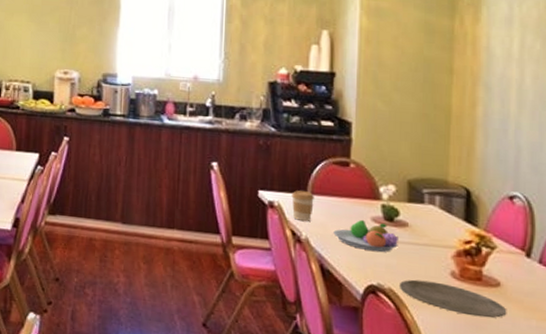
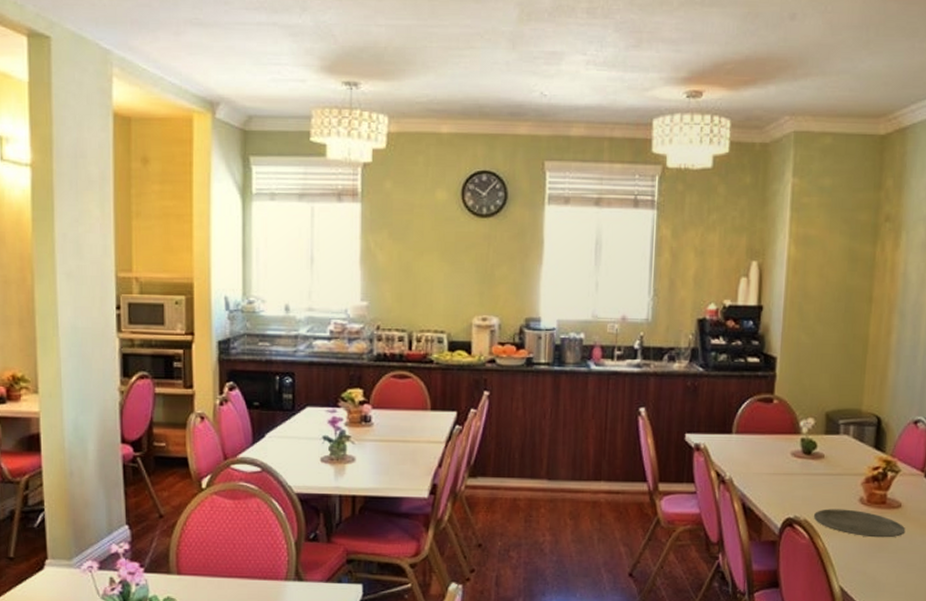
coffee cup: present [291,190,314,221] -> none [717,431,739,461]
fruit bowl: present [333,219,398,252] -> none [755,455,815,486]

